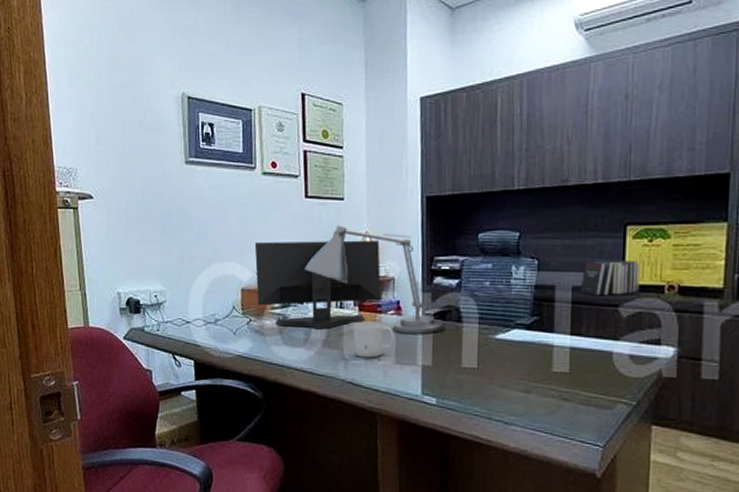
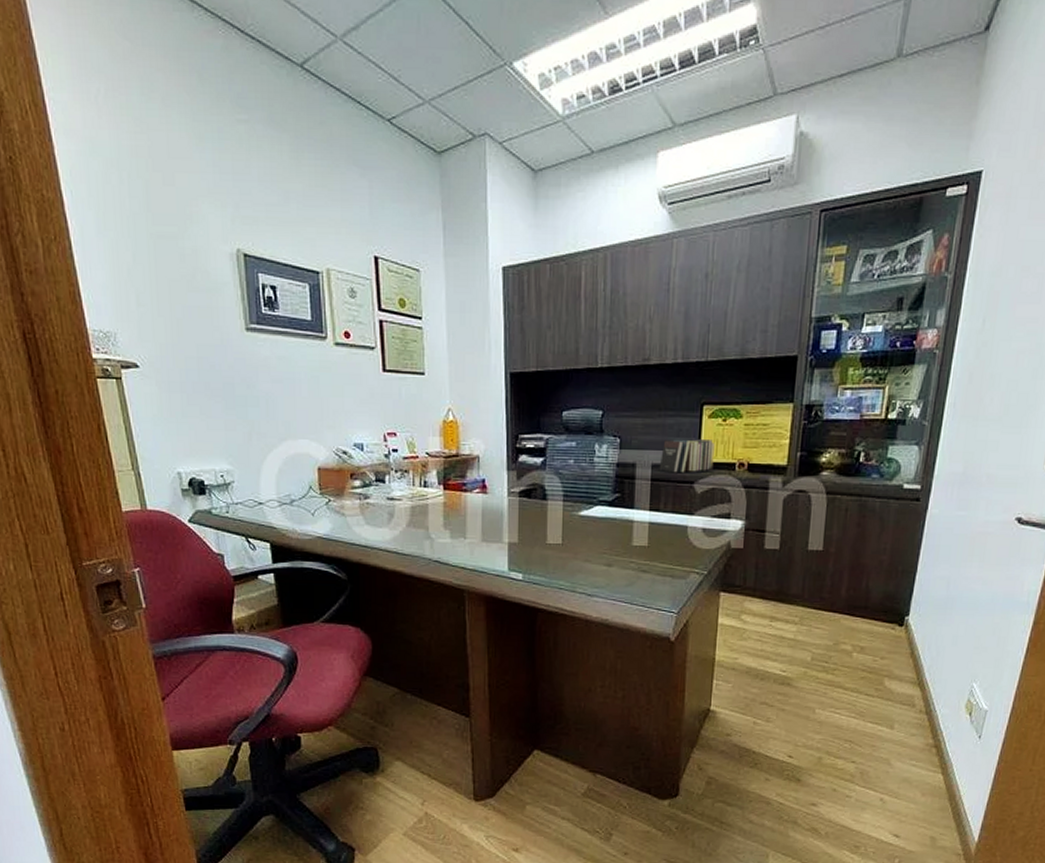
computer monitor: present [254,240,381,330] -> none [330,417,466,509]
desk lamp: present [303,225,445,334] -> none [384,401,531,512]
mug: present [352,321,395,358] -> none [438,500,480,537]

